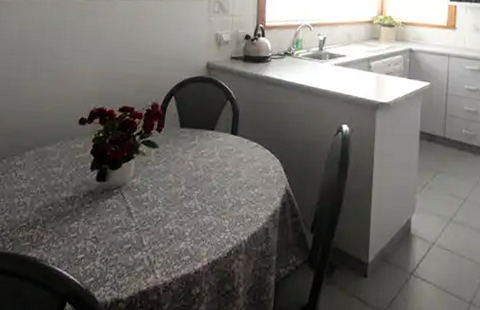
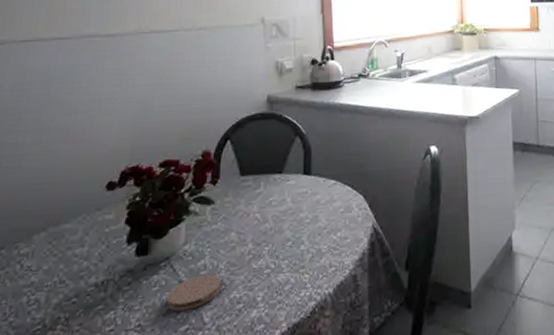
coaster: none [116,205,159,232] -> present [167,273,222,312]

